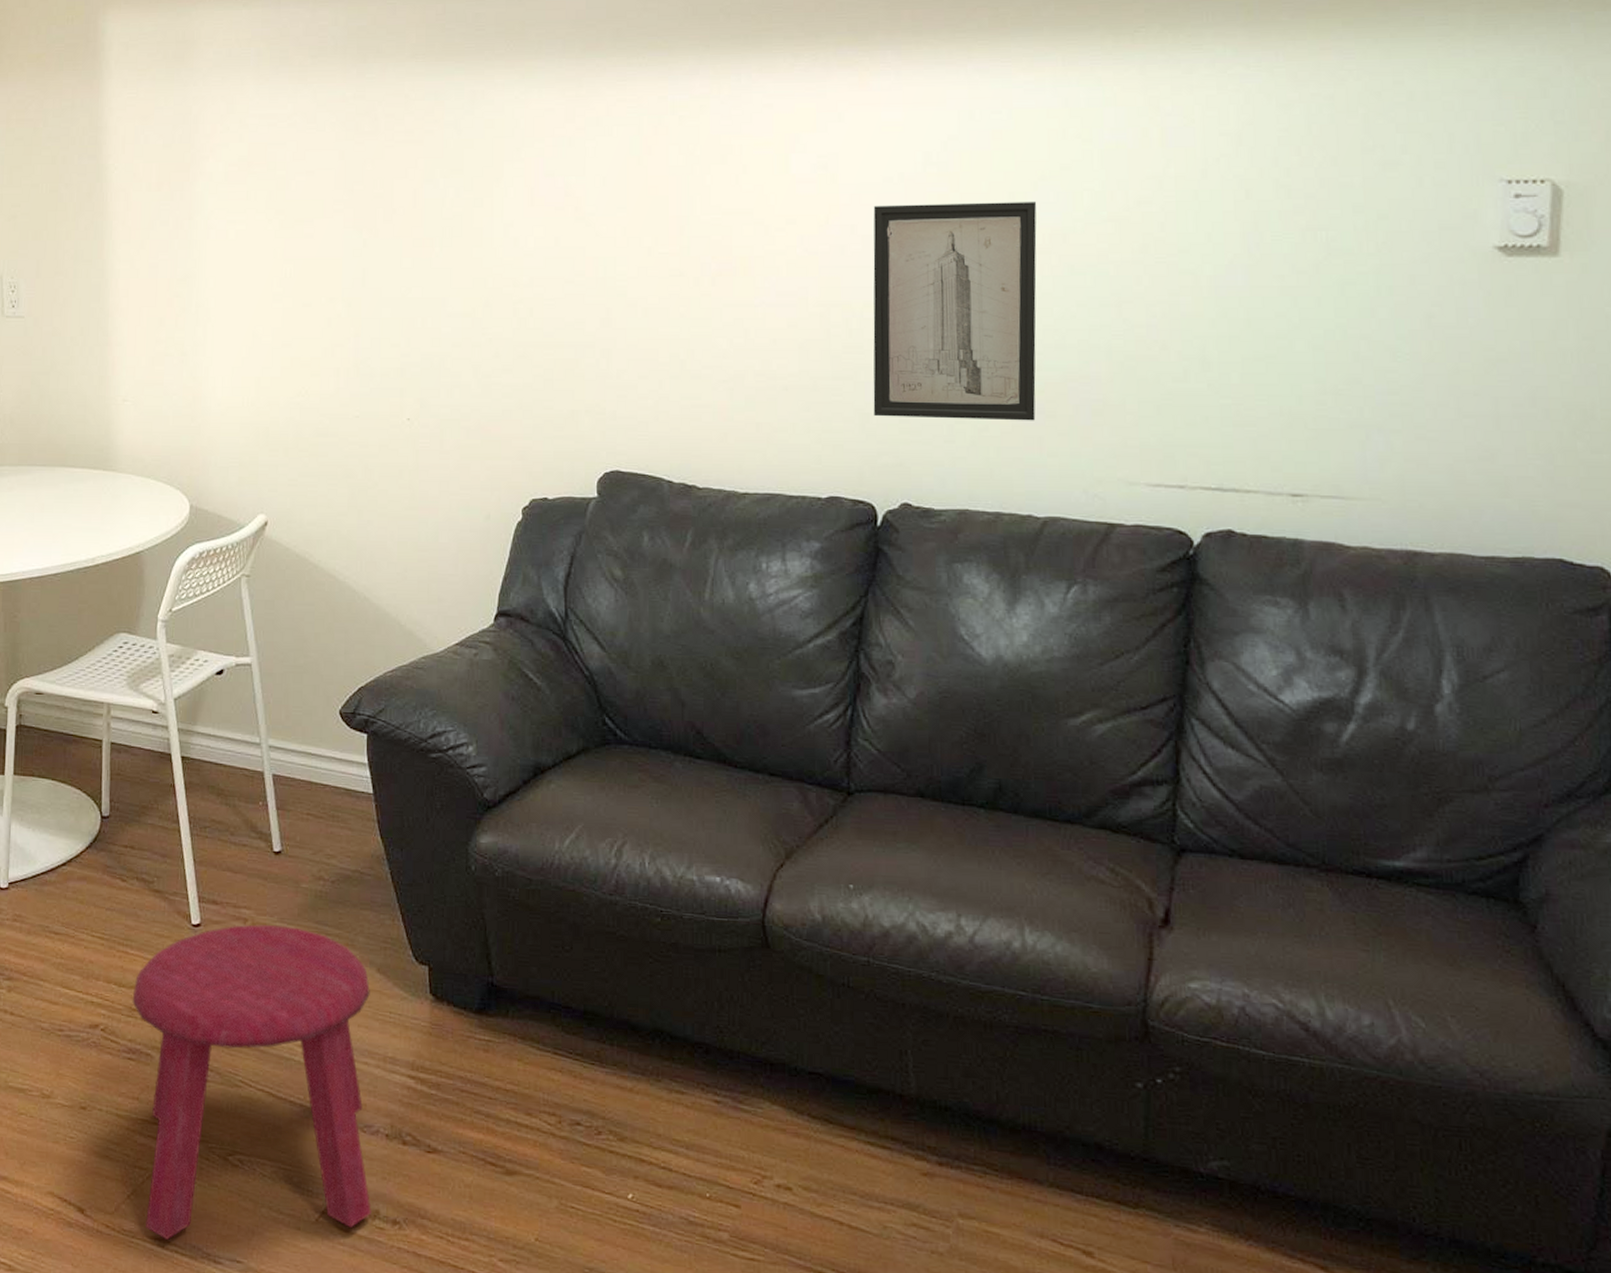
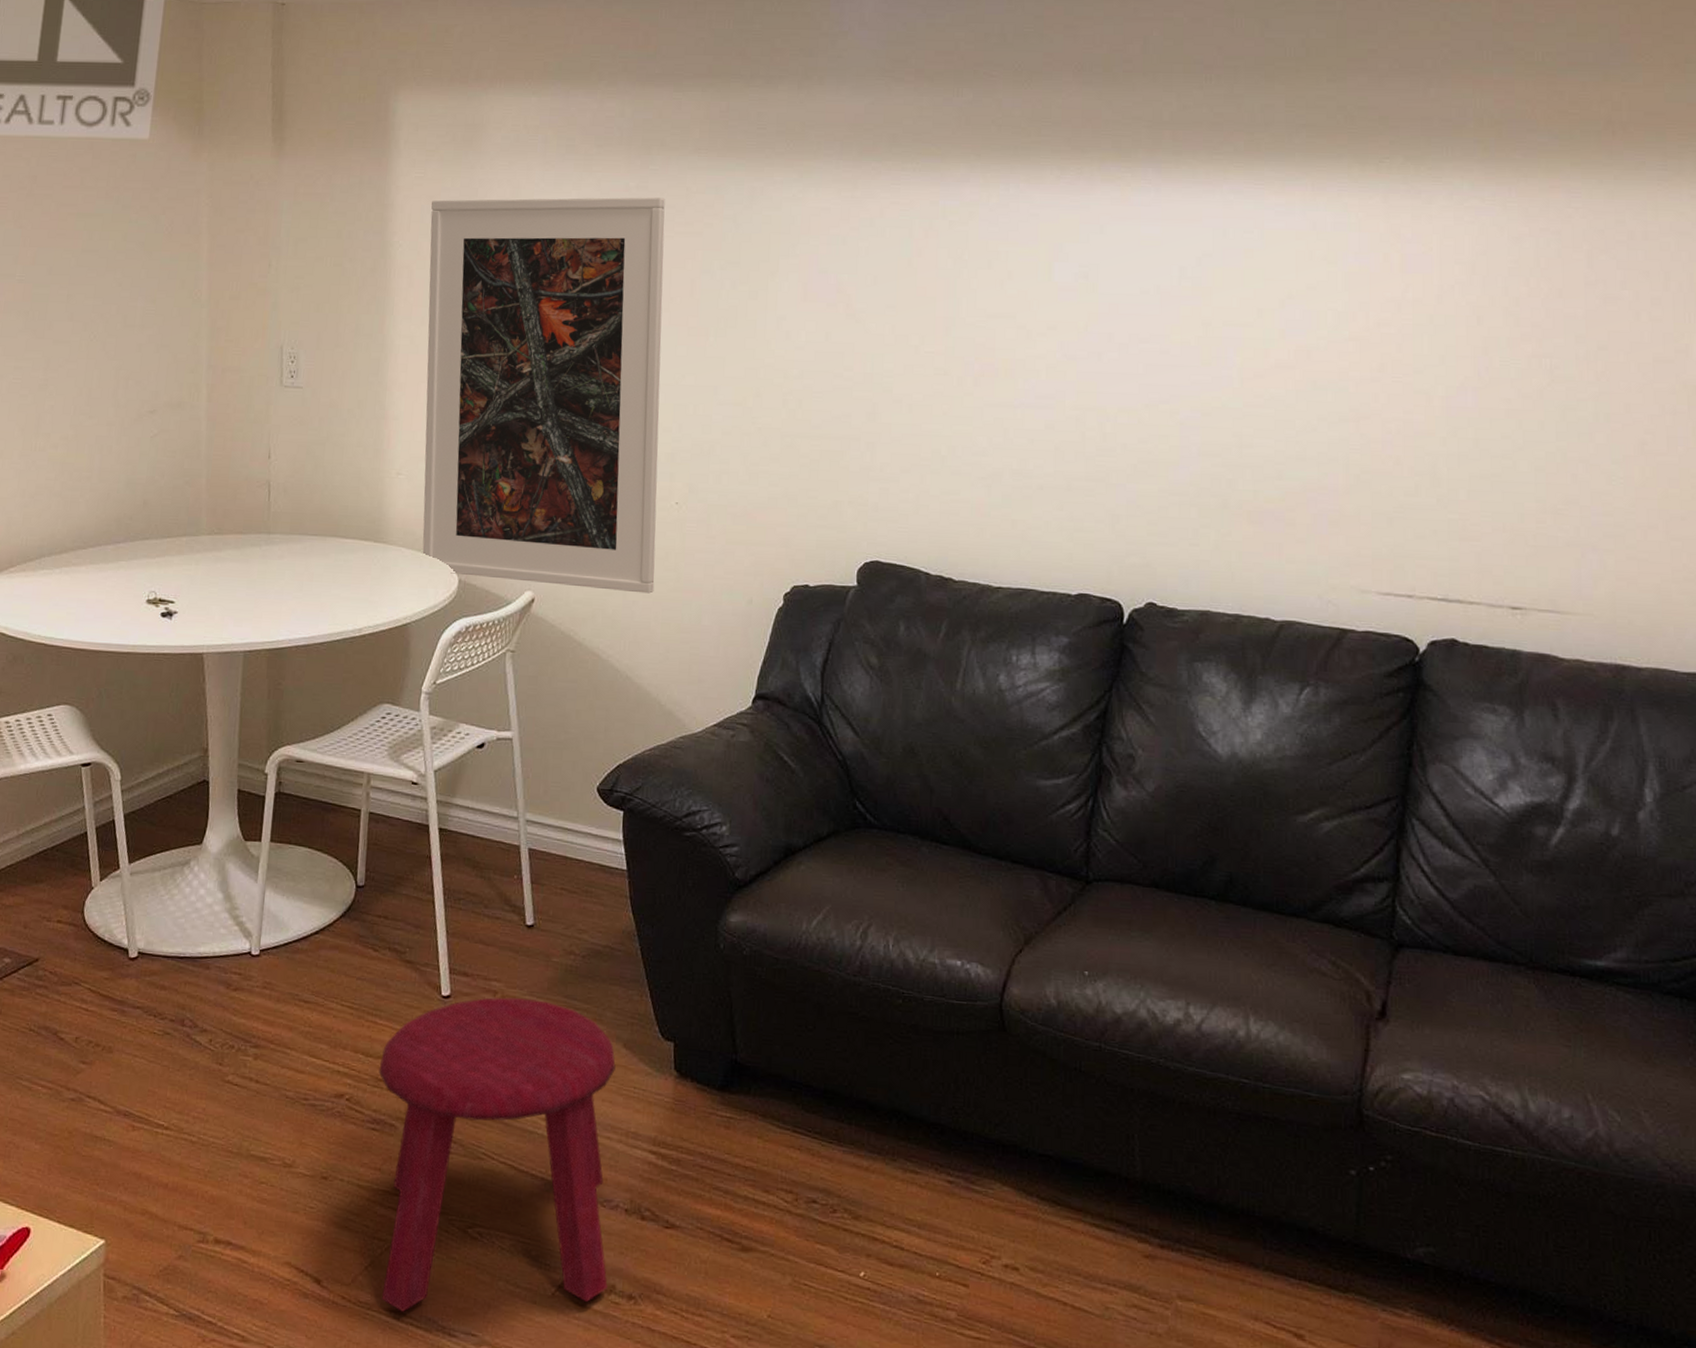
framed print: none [145,106,389,513] -> present [422,197,665,594]
wall art: present [873,202,1037,421] -> none [1123,315,1284,528]

